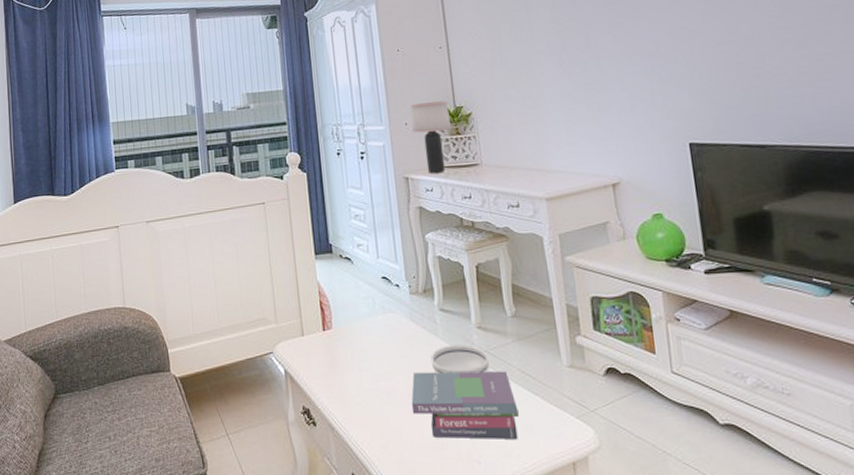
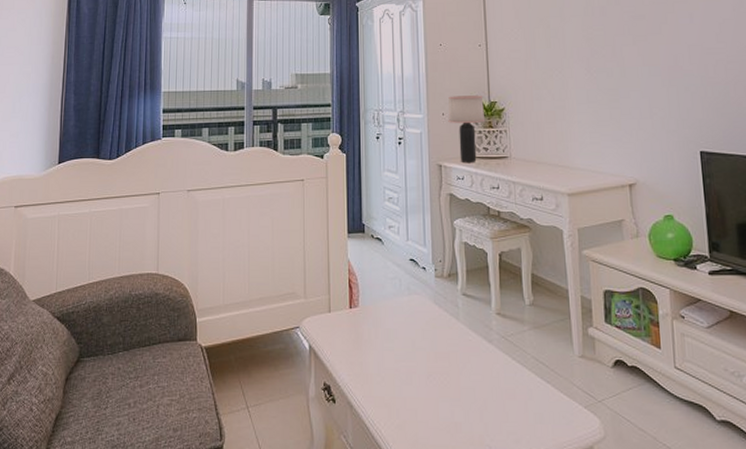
books: present [411,371,519,439] -> none [429,355,530,426]
bowl: present [430,344,490,374] -> none [450,329,506,359]

